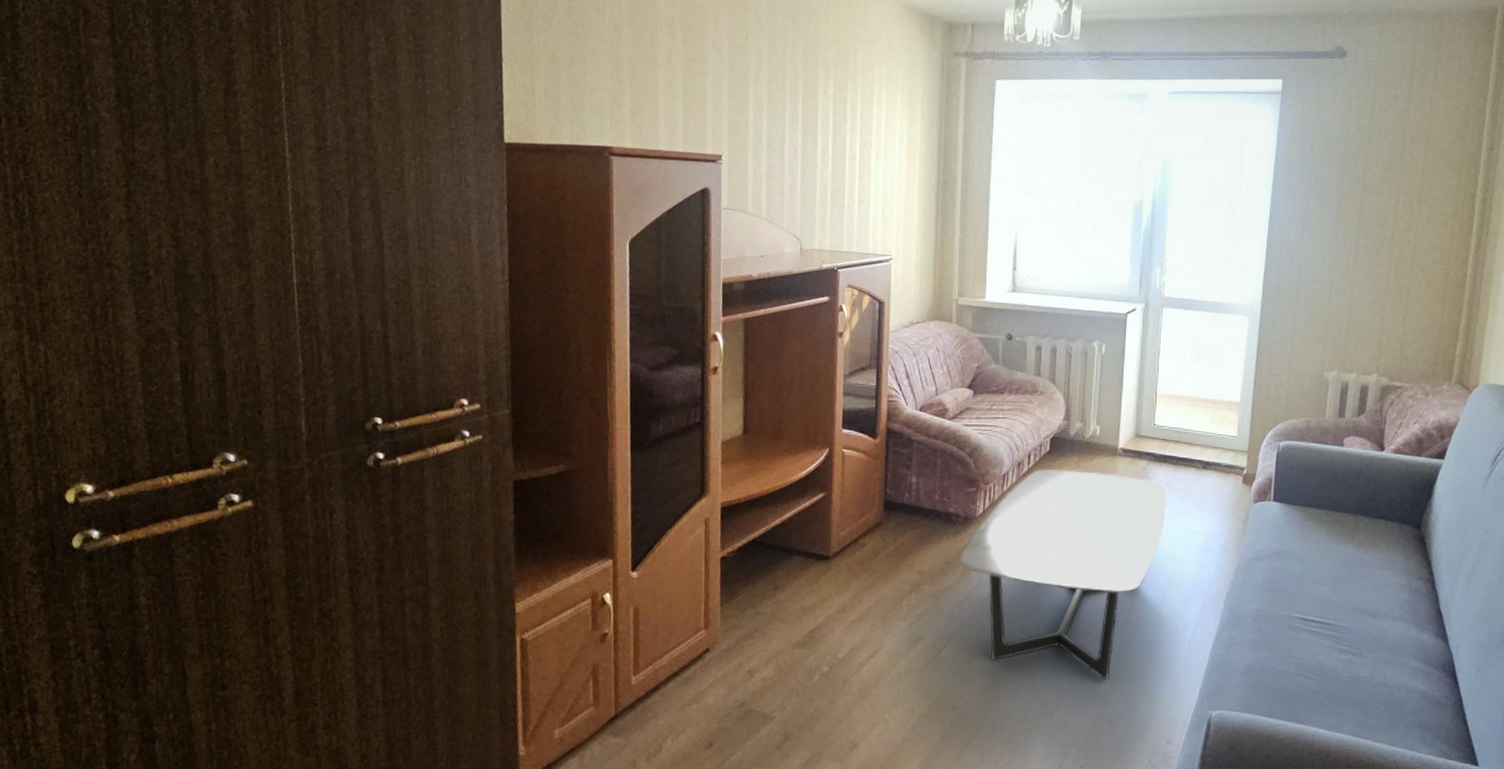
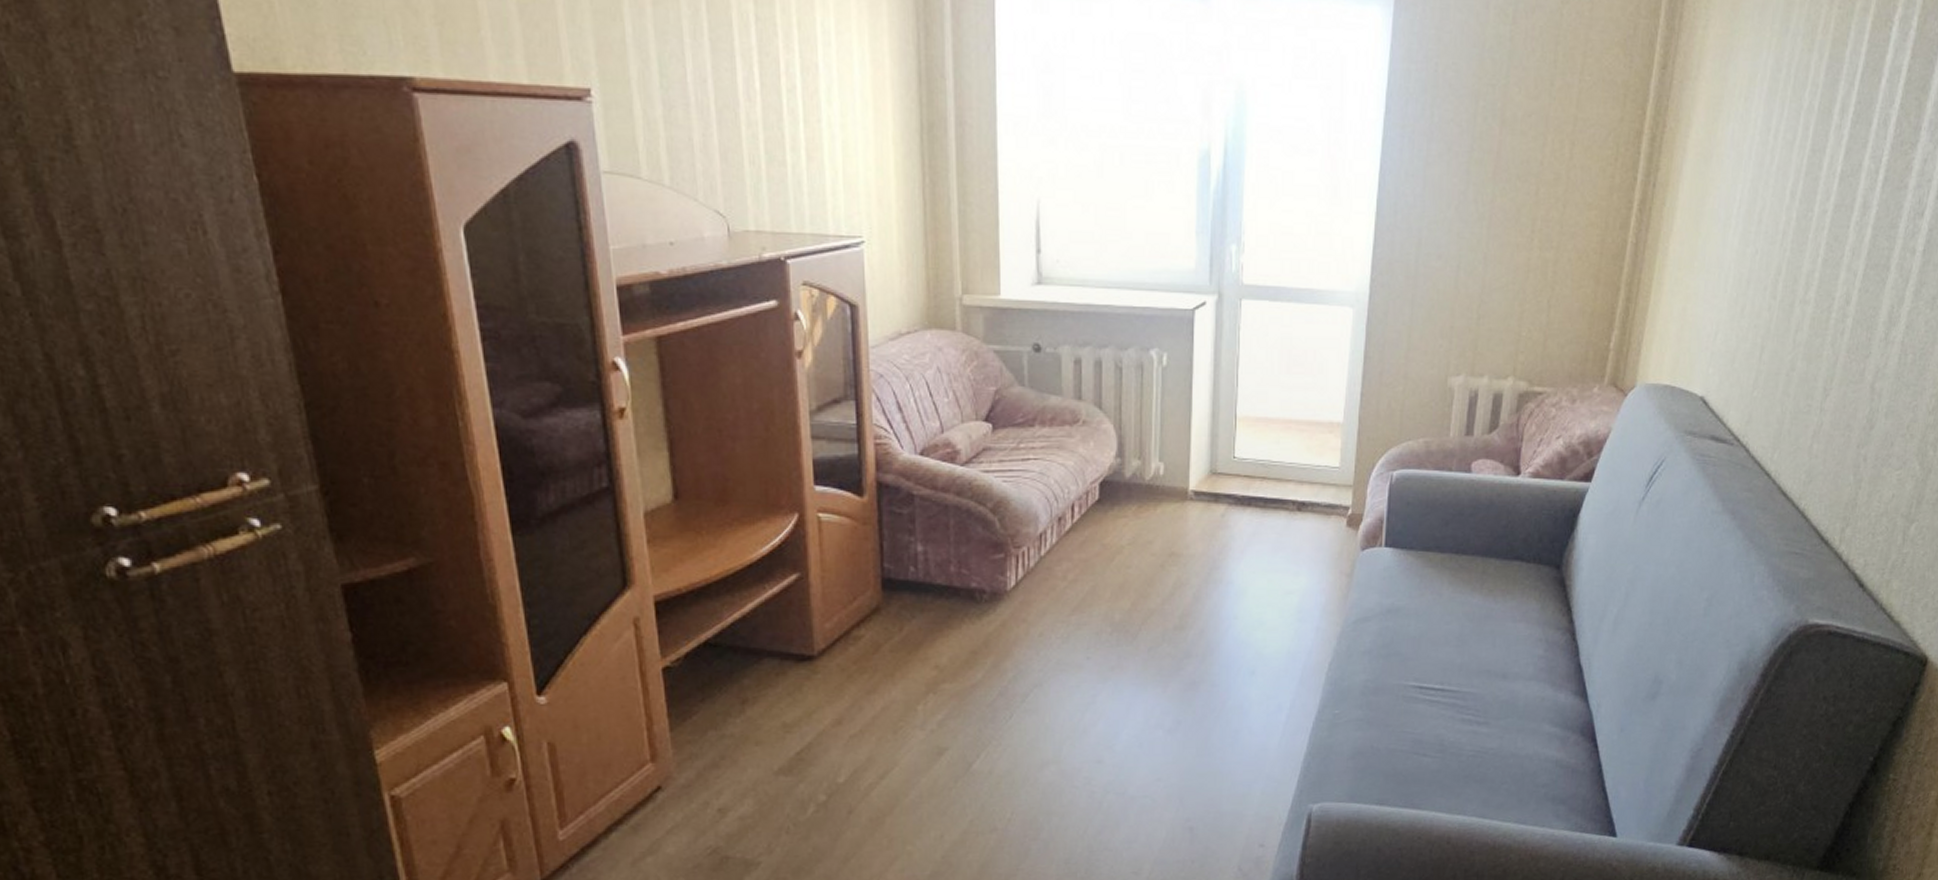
coffee table: present [959,469,1168,680] -> none [989,522,1254,780]

